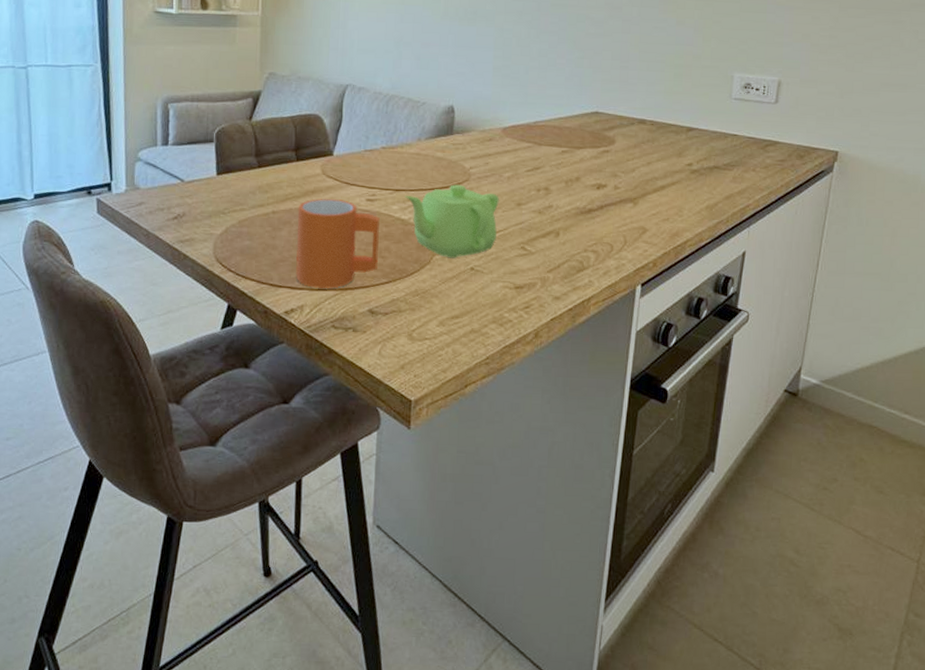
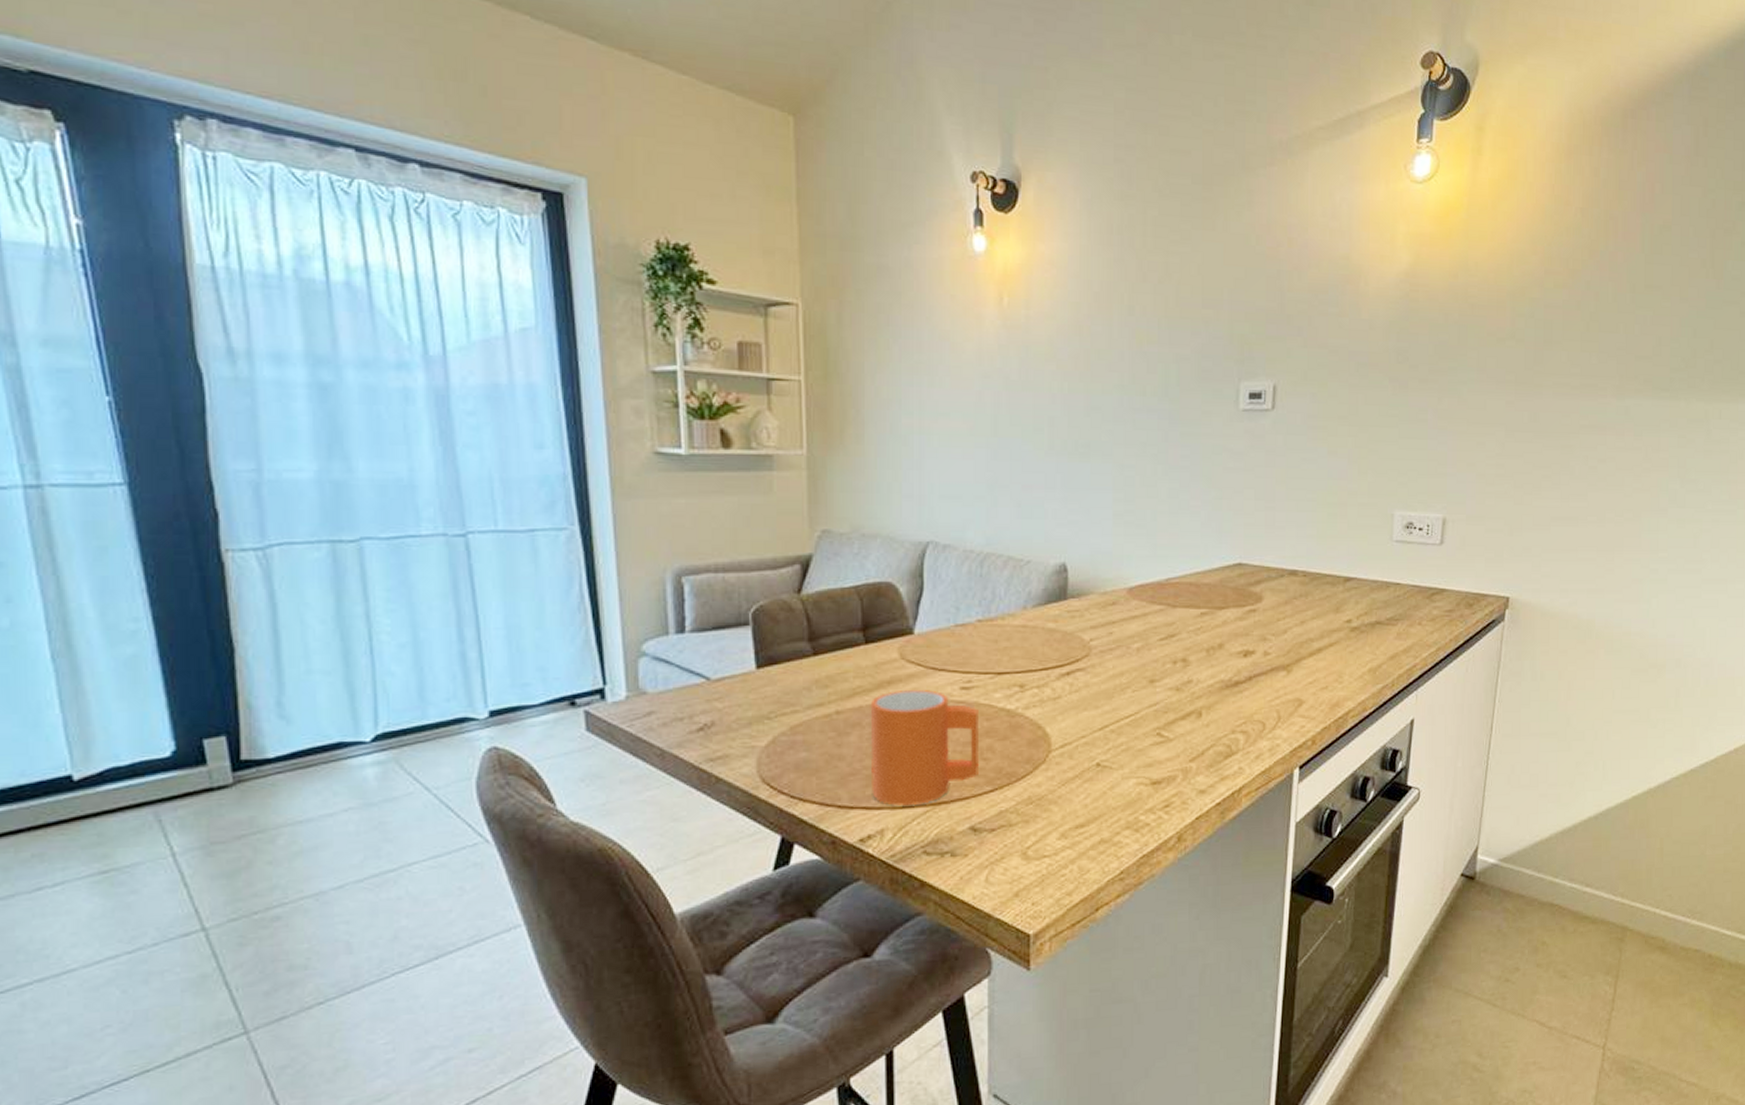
teapot: present [405,184,499,258] -> none [1009,661,1128,754]

